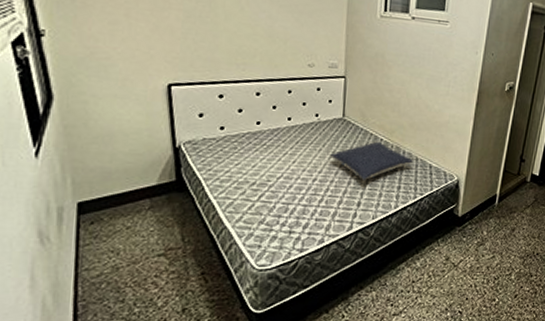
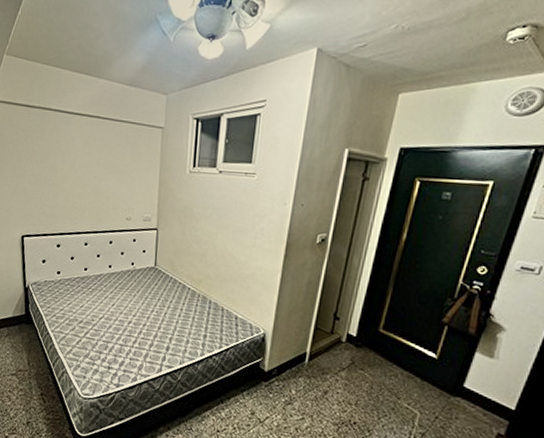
pillow: present [330,141,413,181] -> none [143,290,219,328]

